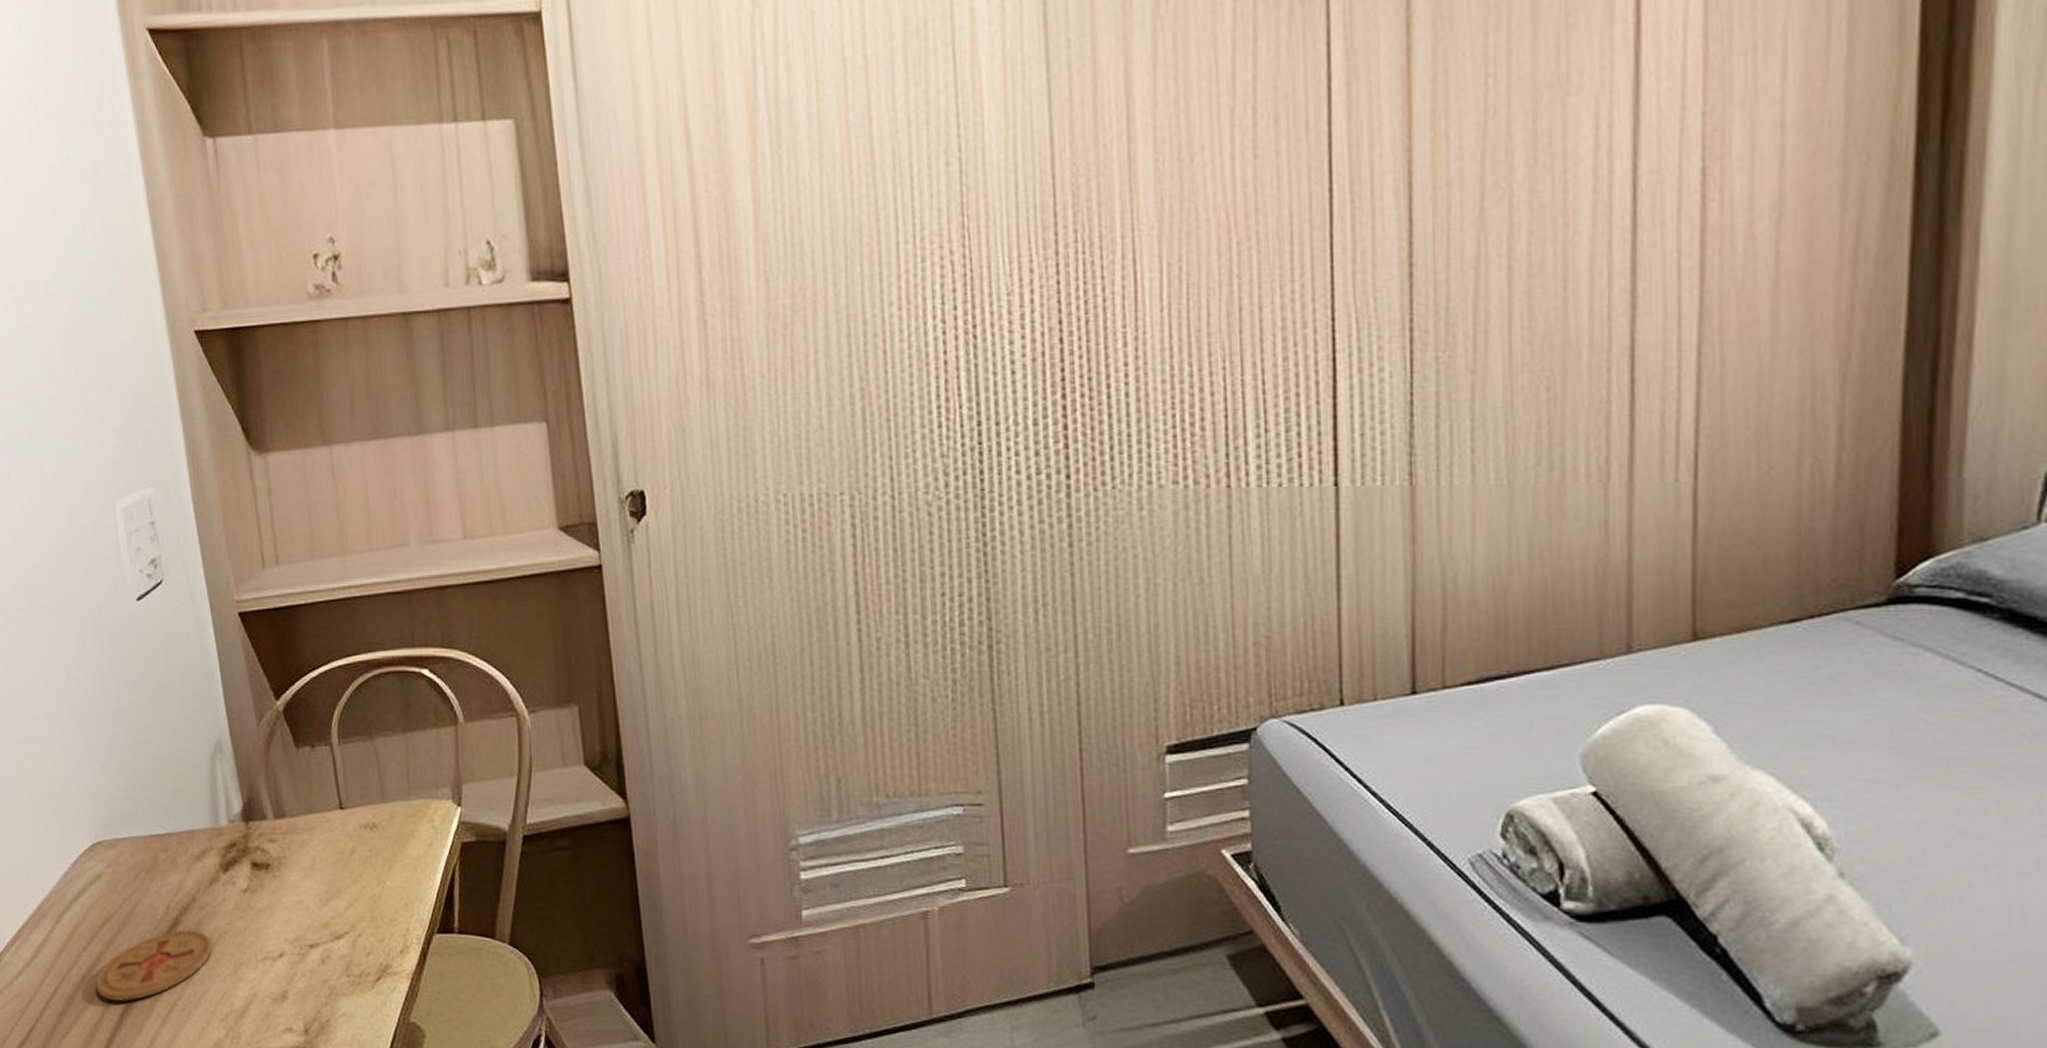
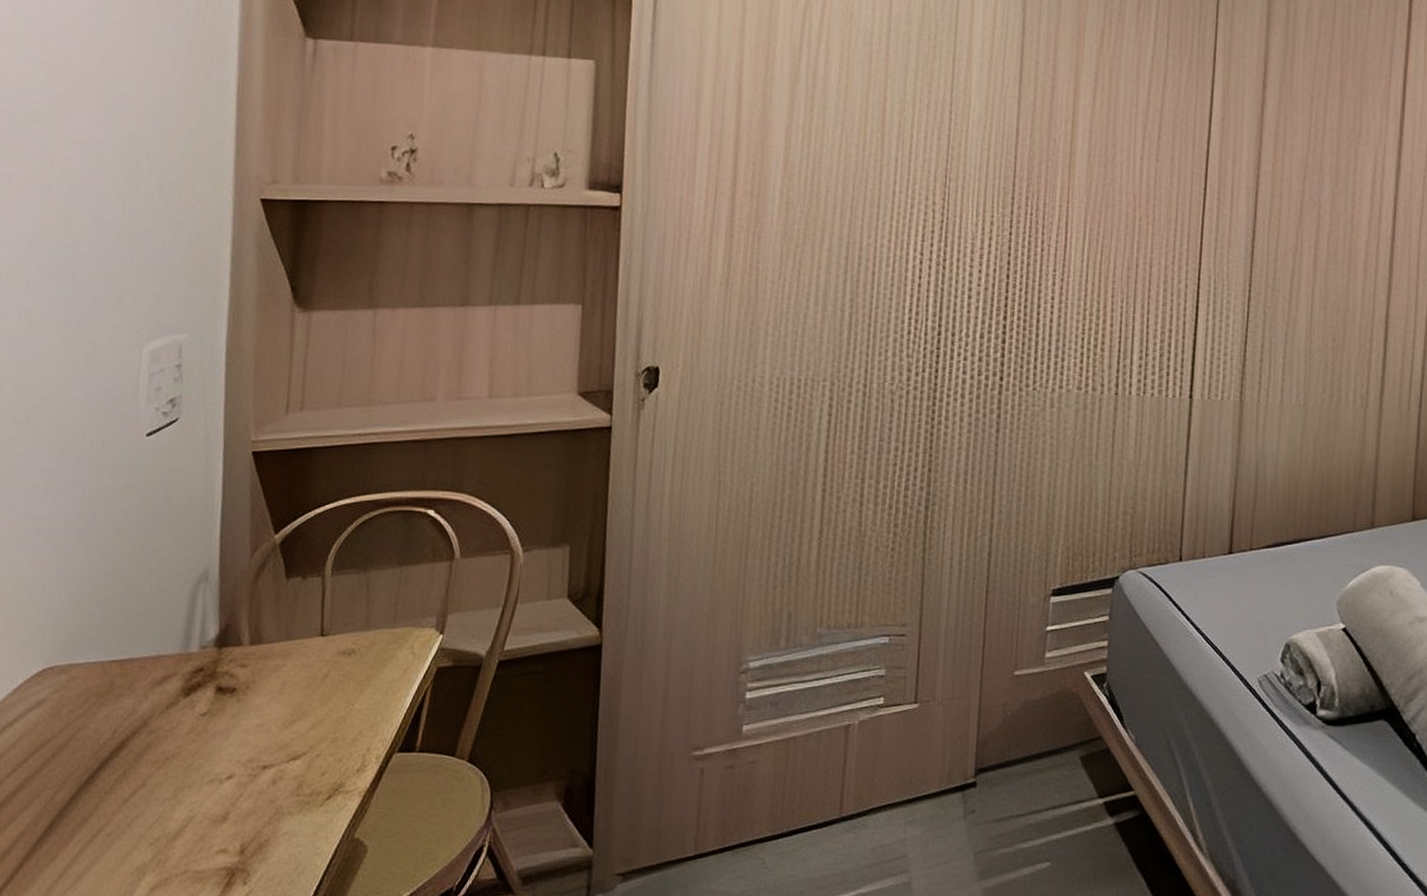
coaster: present [95,929,213,1001] -> none [12,753,157,828]

